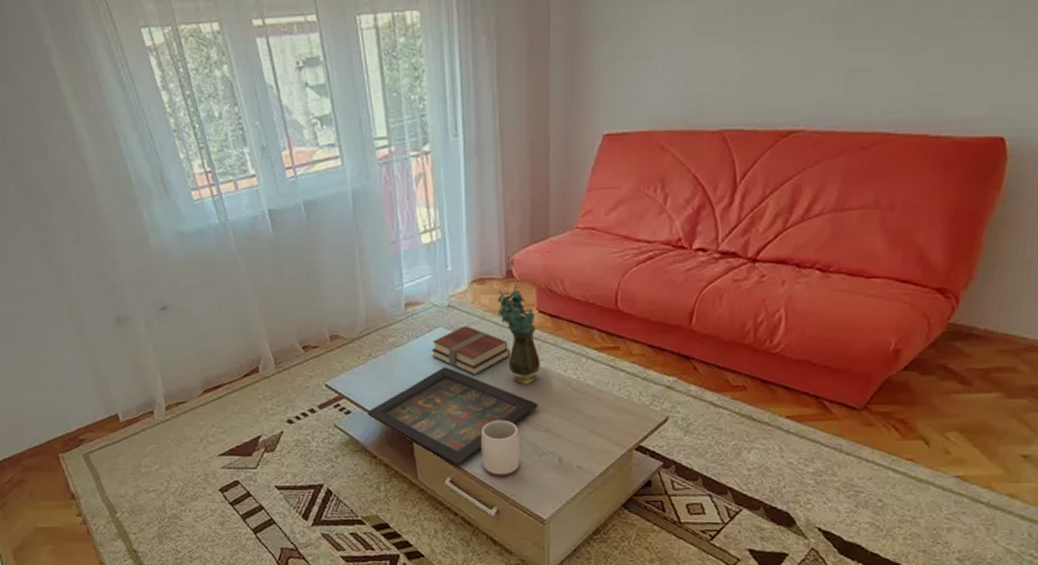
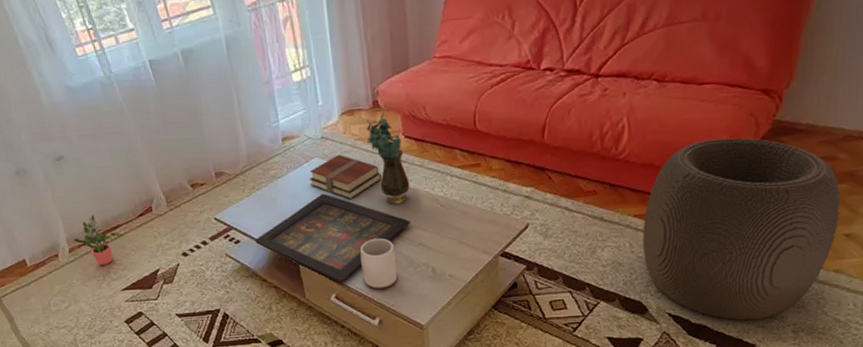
potted plant: none [171,371,226,427] -> present [73,214,124,265]
pouf: none [793,339,1020,543] -> present [642,137,841,321]

